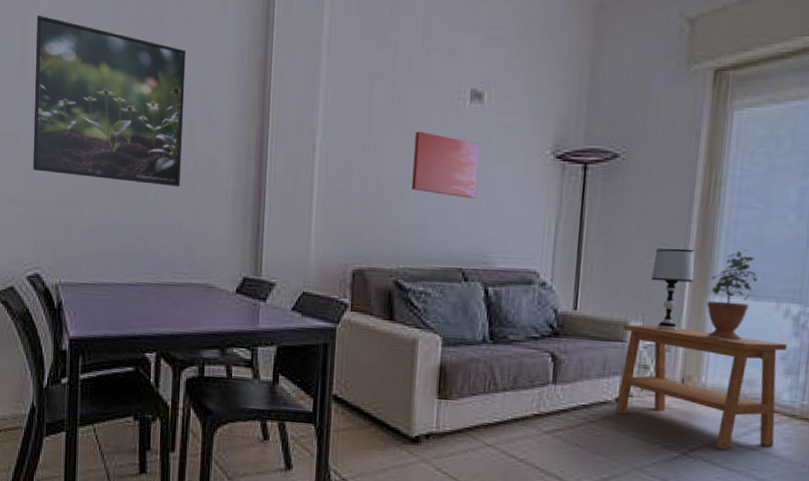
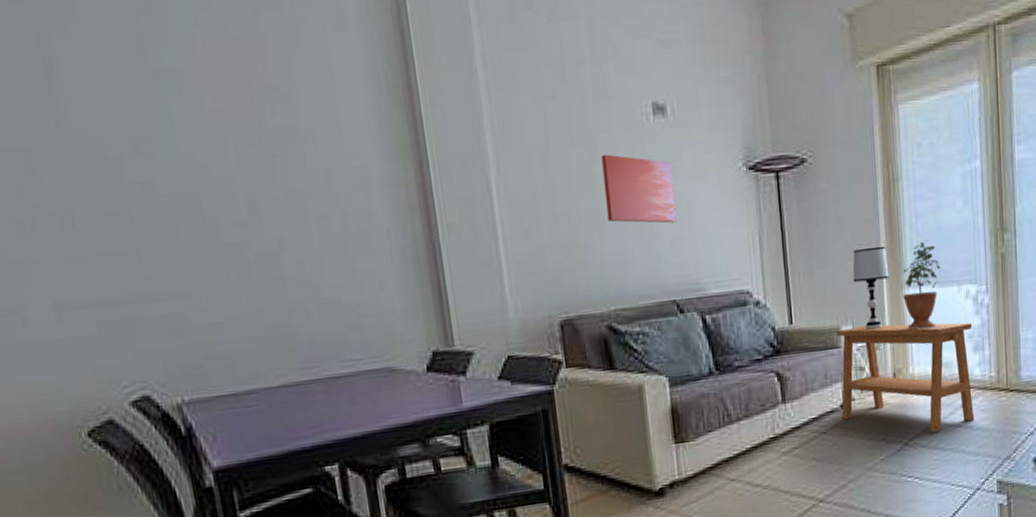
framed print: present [32,15,186,187] -> none [65,41,328,259]

